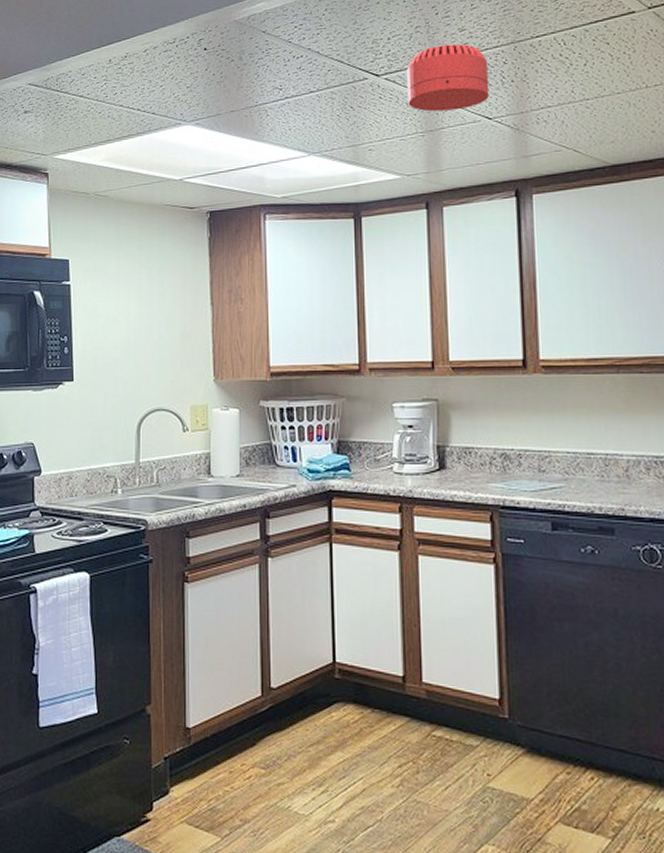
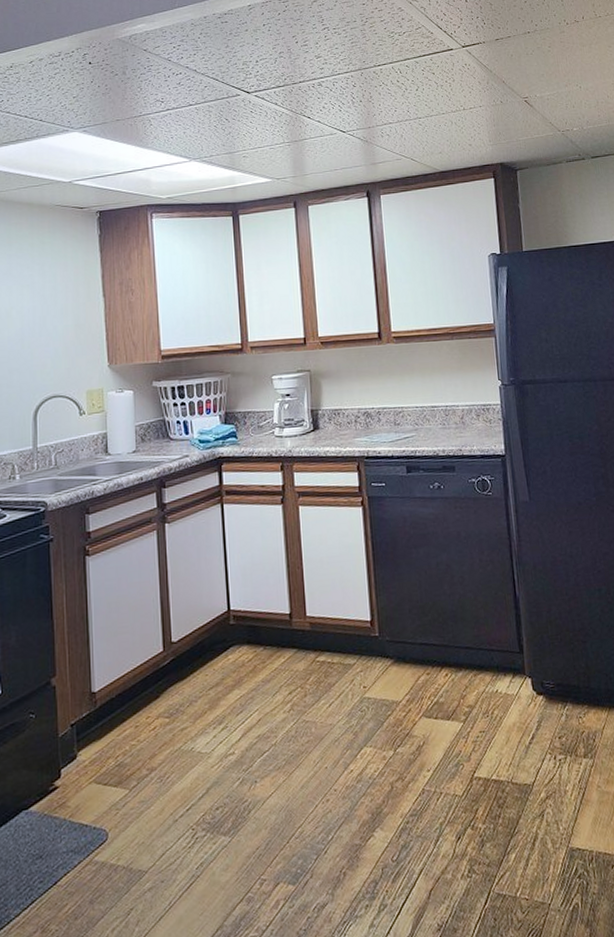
smoke detector: present [407,43,490,112] -> none [273,68,343,125]

